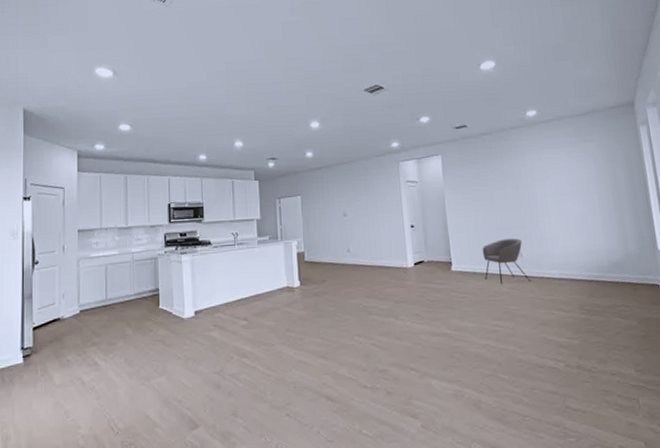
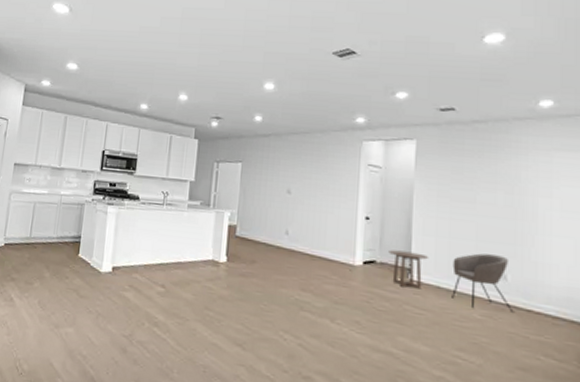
side table: none [433,248,464,278] -> present [389,250,429,289]

